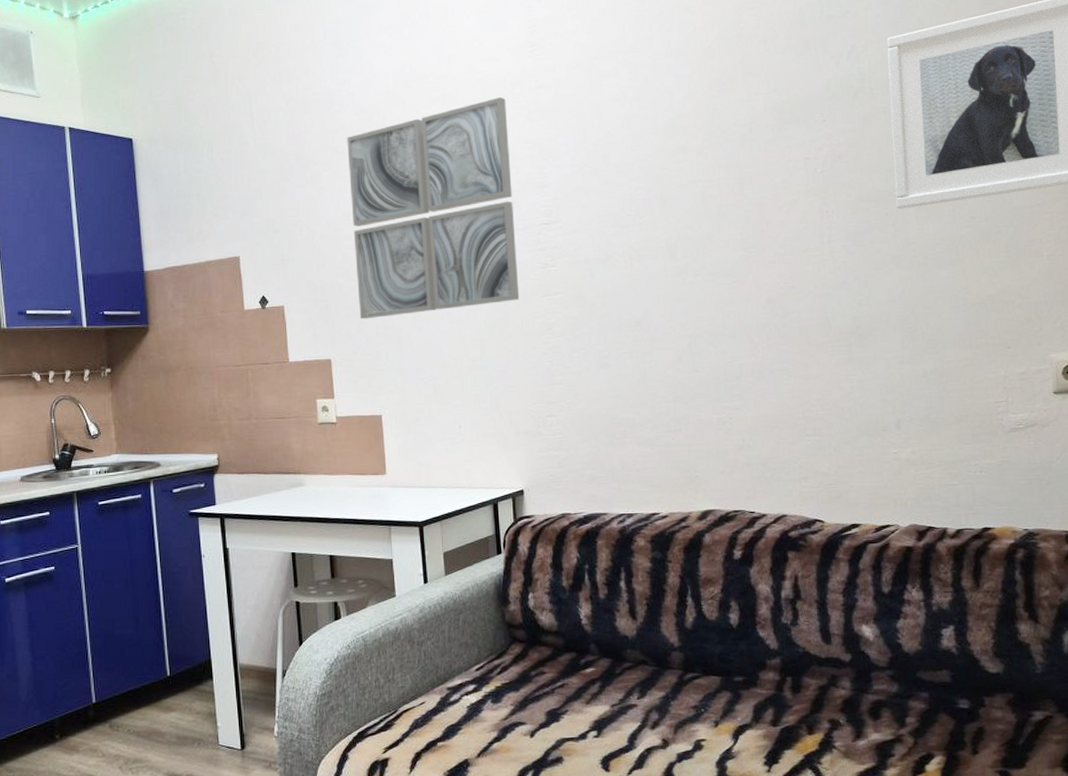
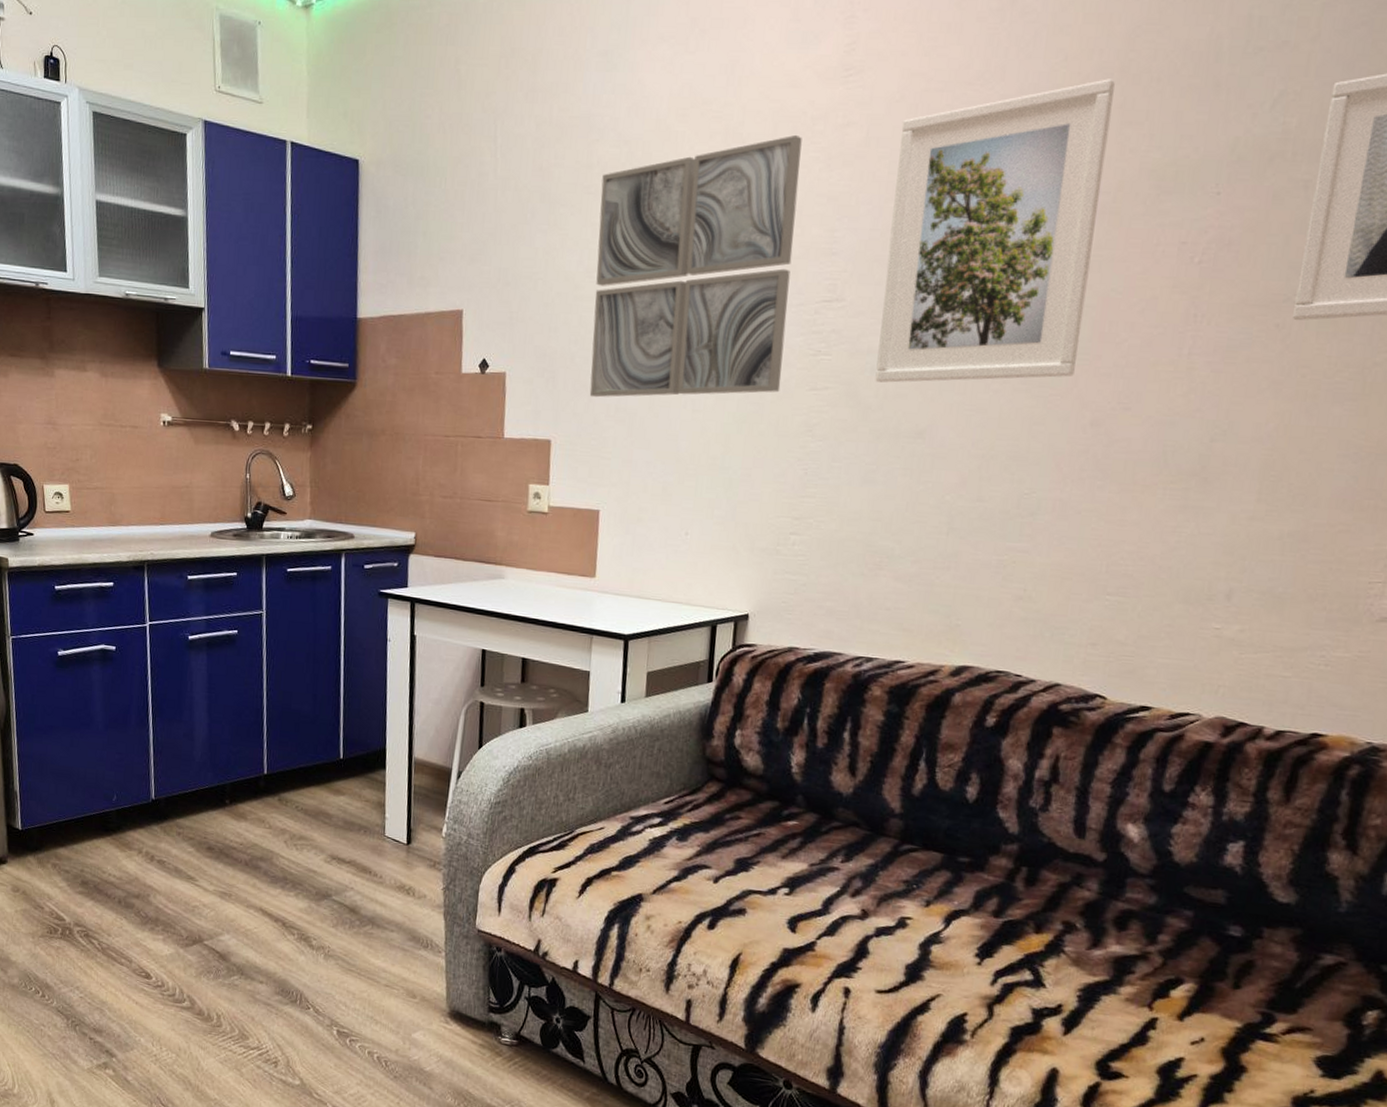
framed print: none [581,43,747,284] -> present [875,79,1115,383]

